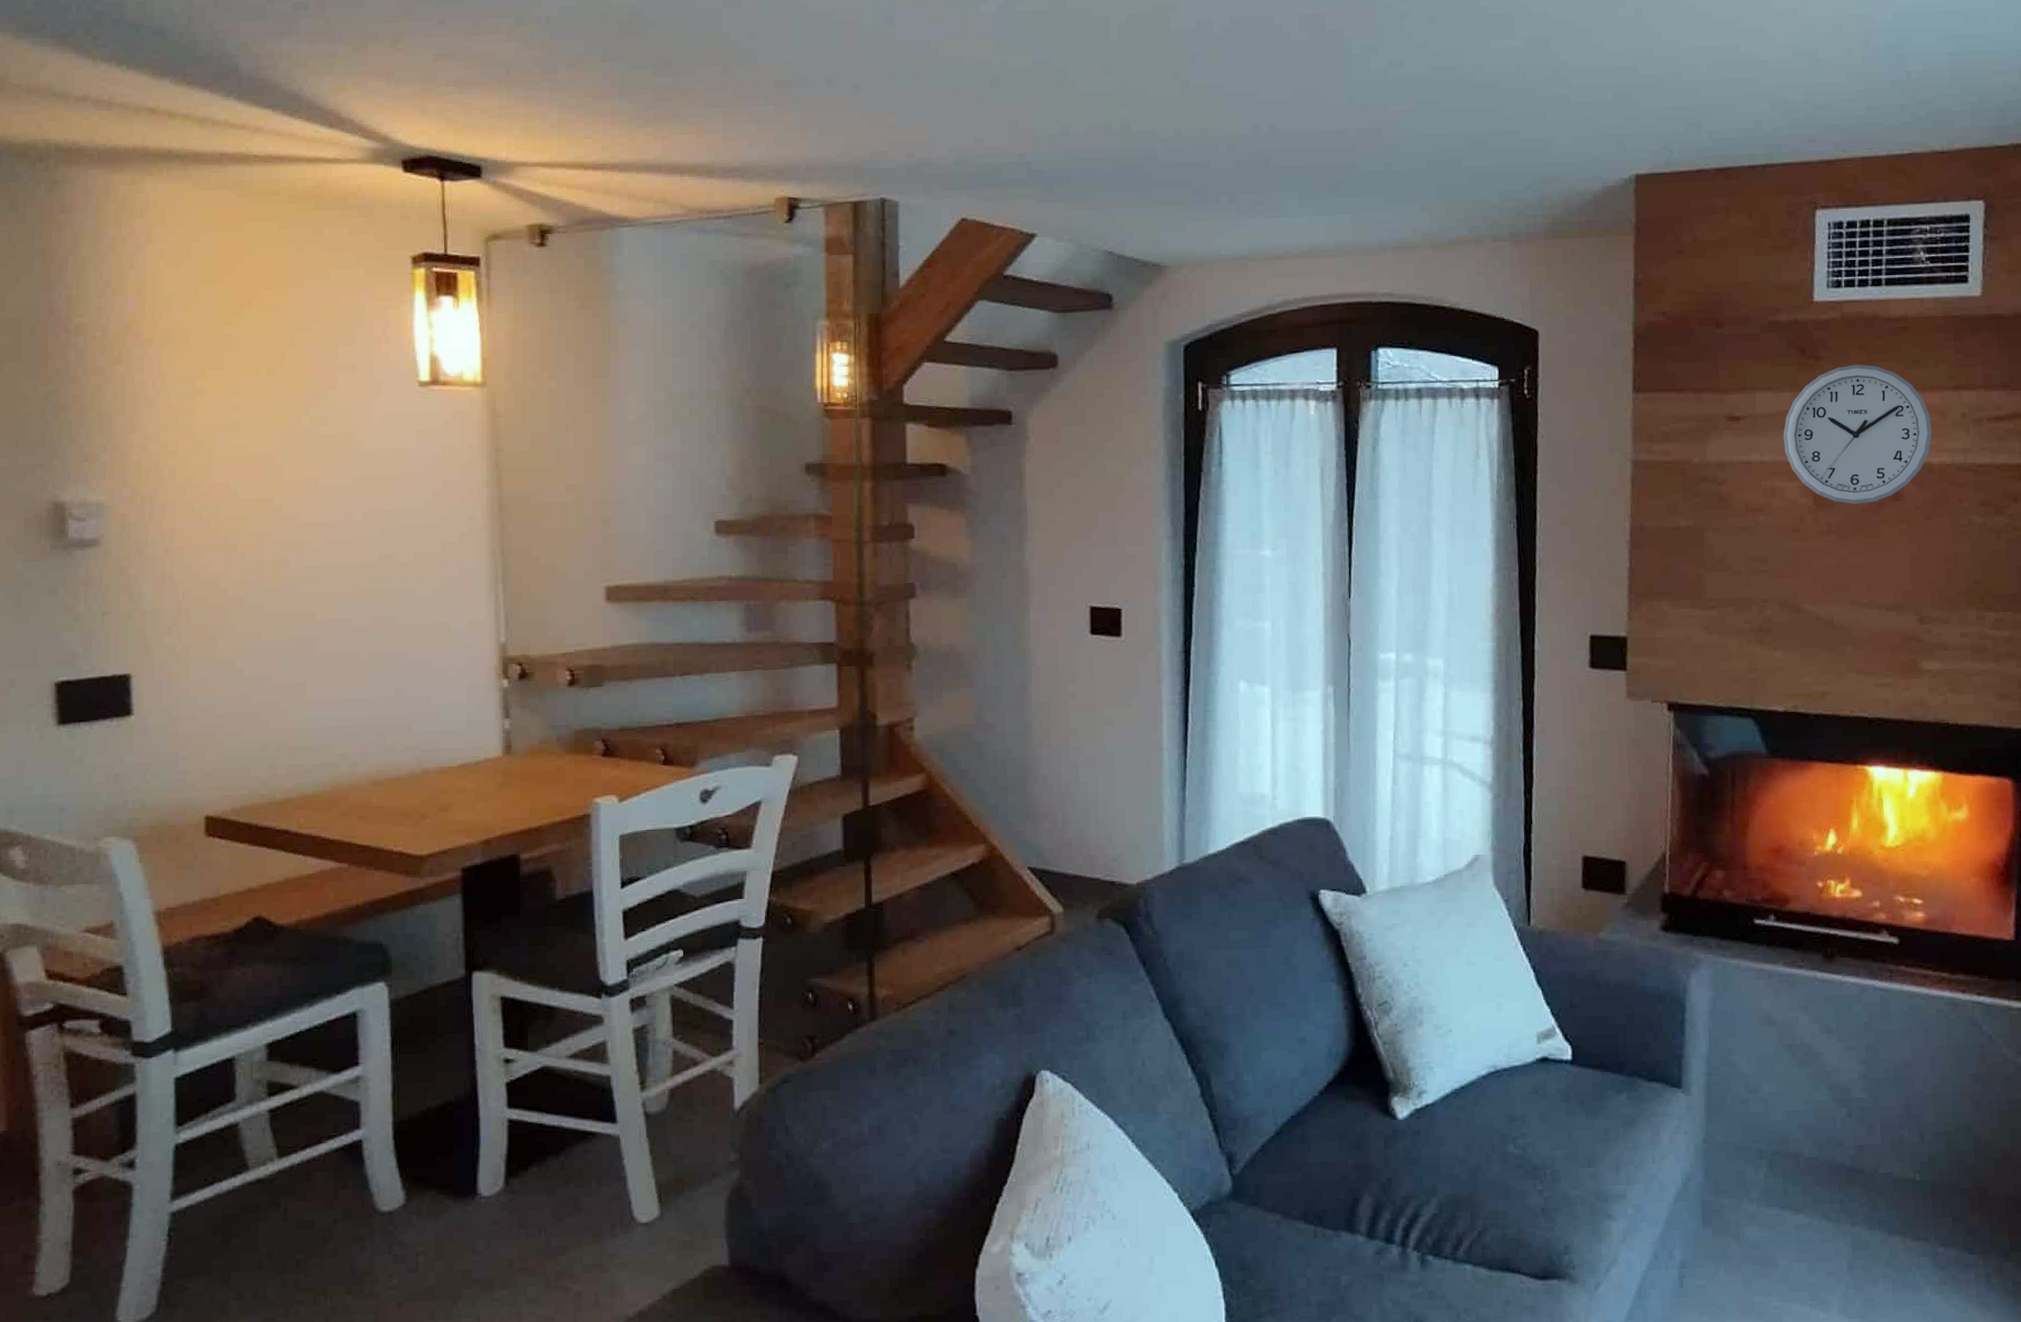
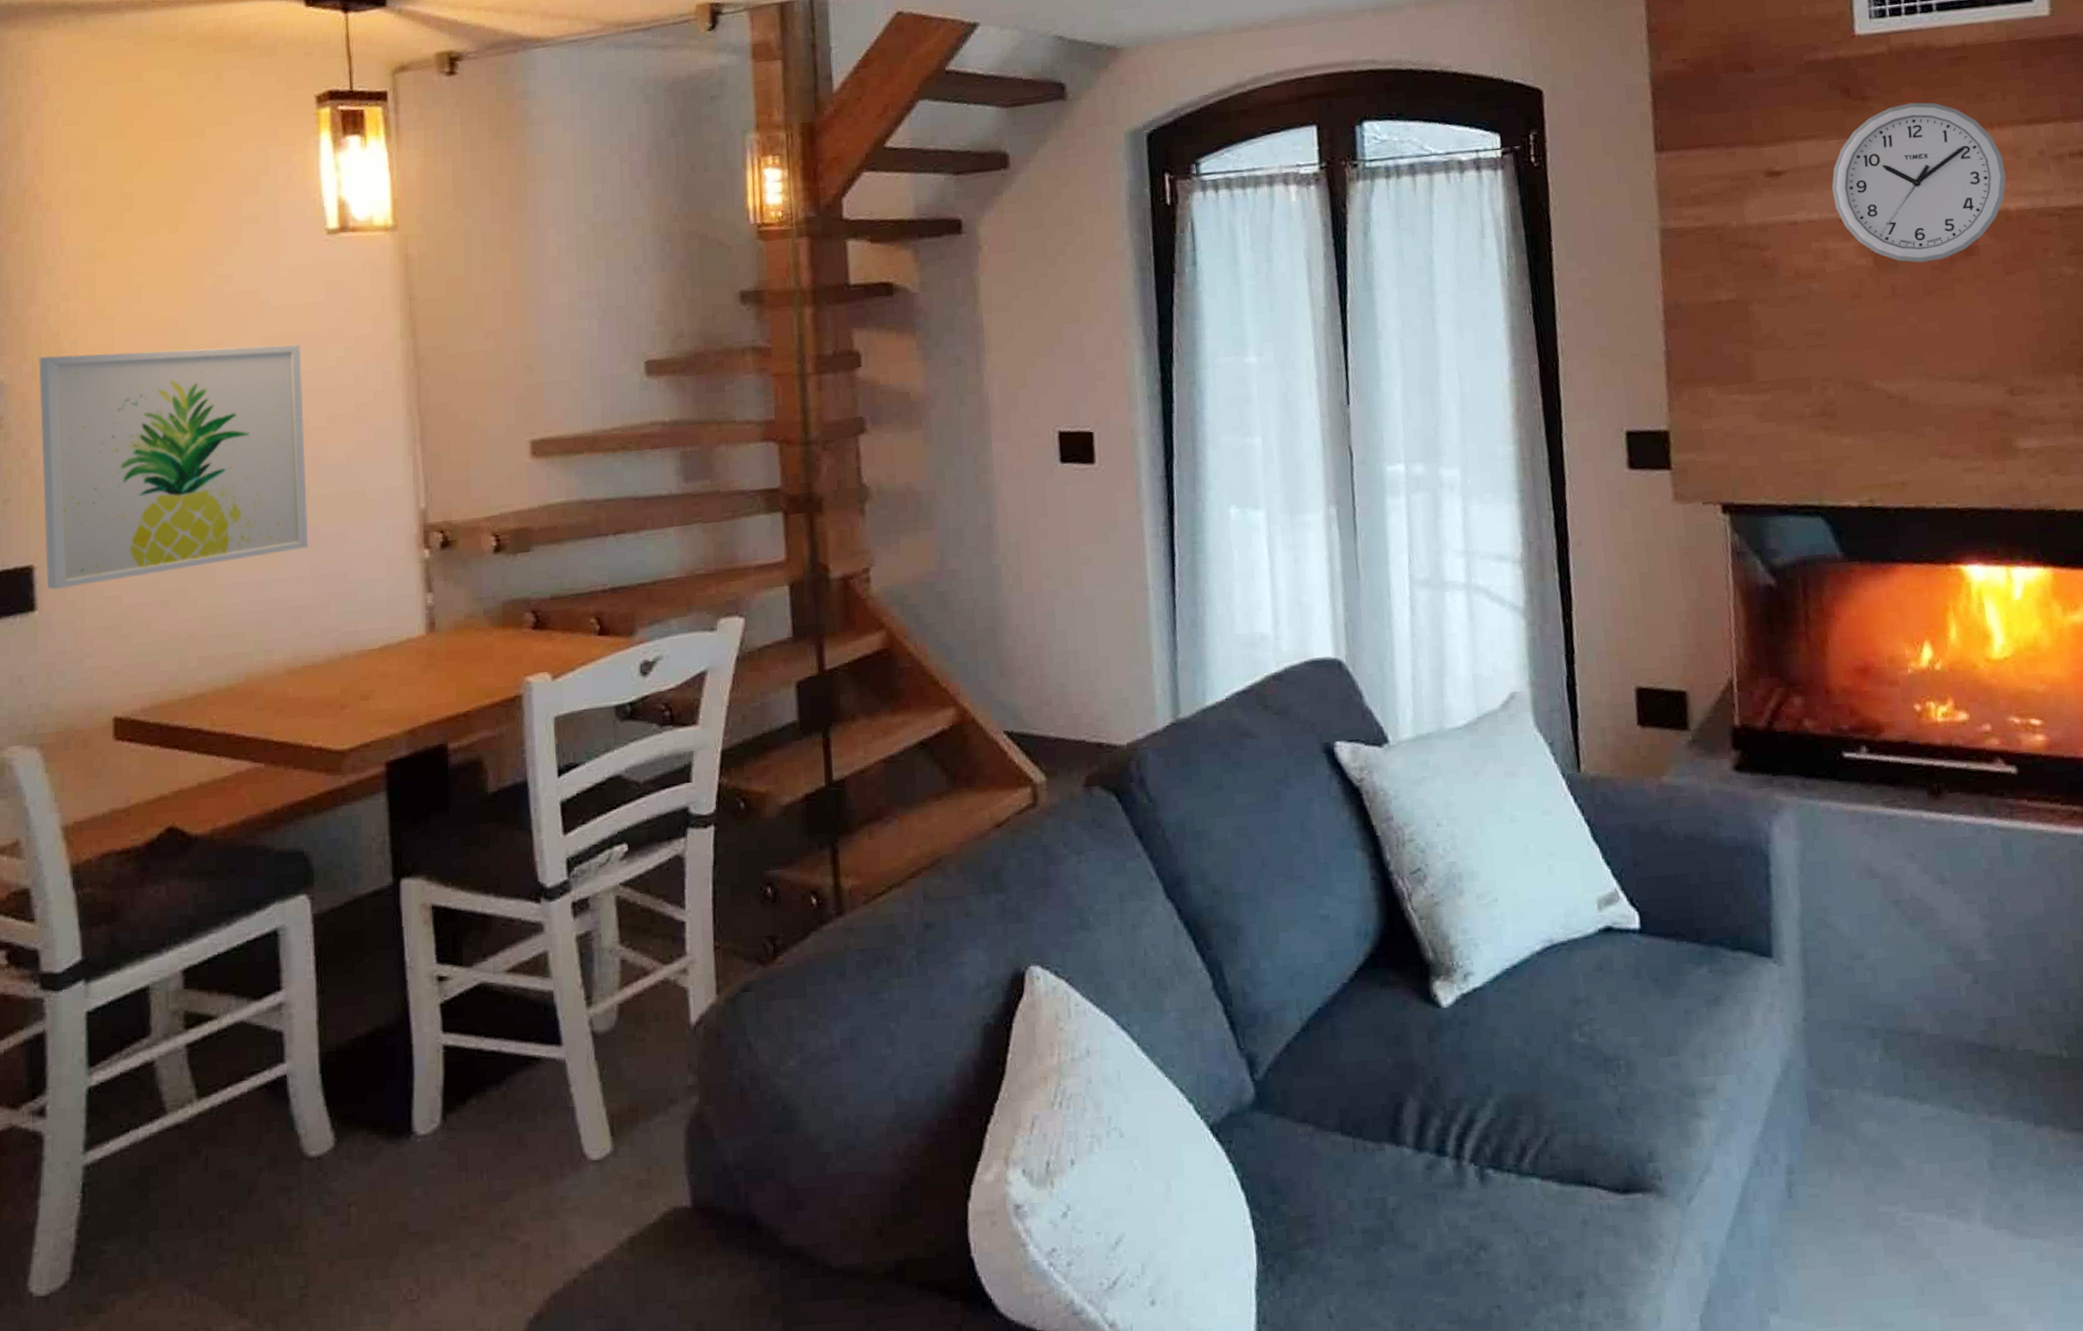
wall art: none [138,482,395,697] -> present [39,344,309,590]

